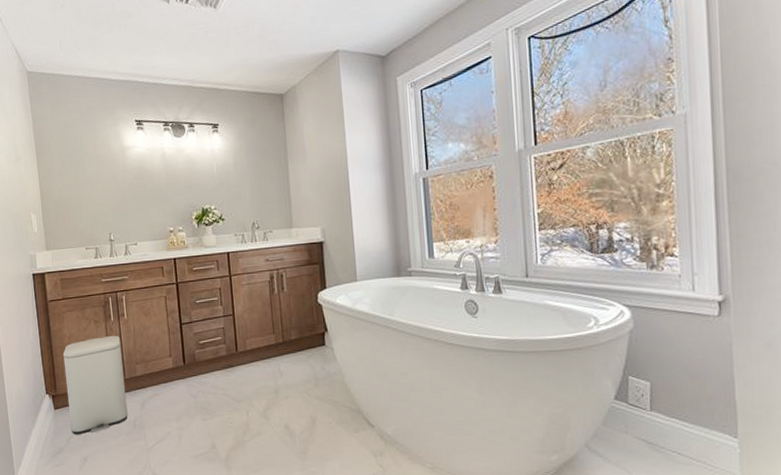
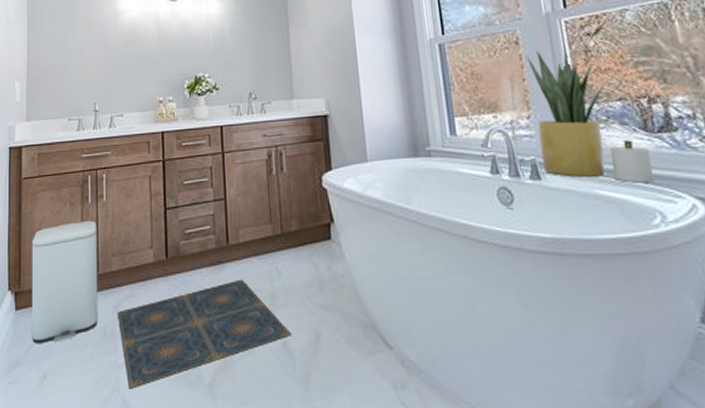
bath mat: none [143,379,292,465] -> present [117,279,291,389]
planter: none [498,181,564,291] -> present [526,48,607,177]
candle: none [560,260,593,295] -> present [610,140,654,183]

